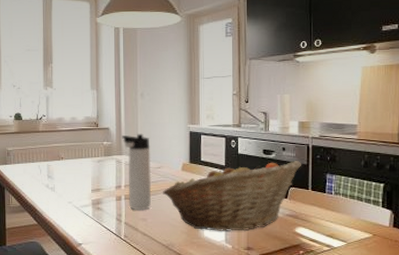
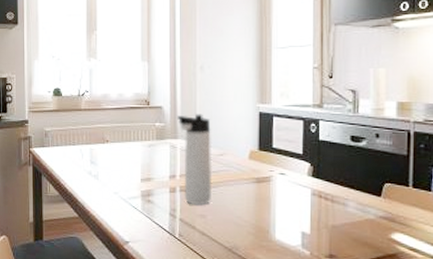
fruit basket: present [163,160,302,231] -> none [226,149,401,234]

